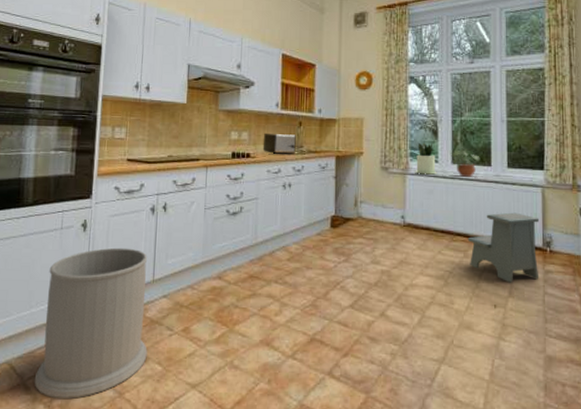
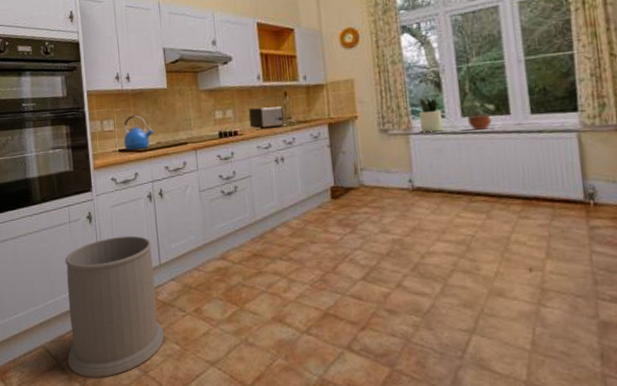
kettle: none [133,125,167,161] -> present [123,115,154,151]
step stool: present [467,212,540,283] -> none [489,163,583,243]

